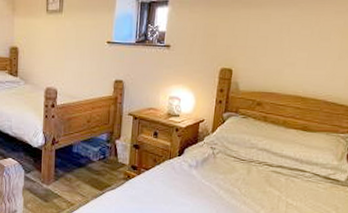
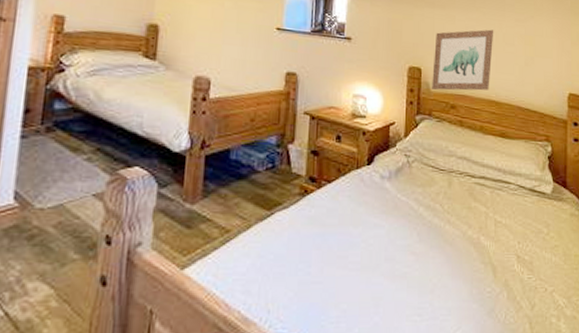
wall art: none [241,25,310,89] -> present [432,29,494,91]

